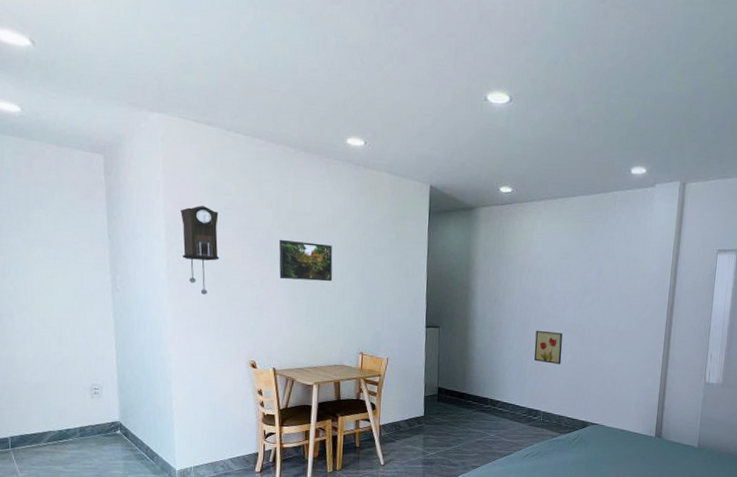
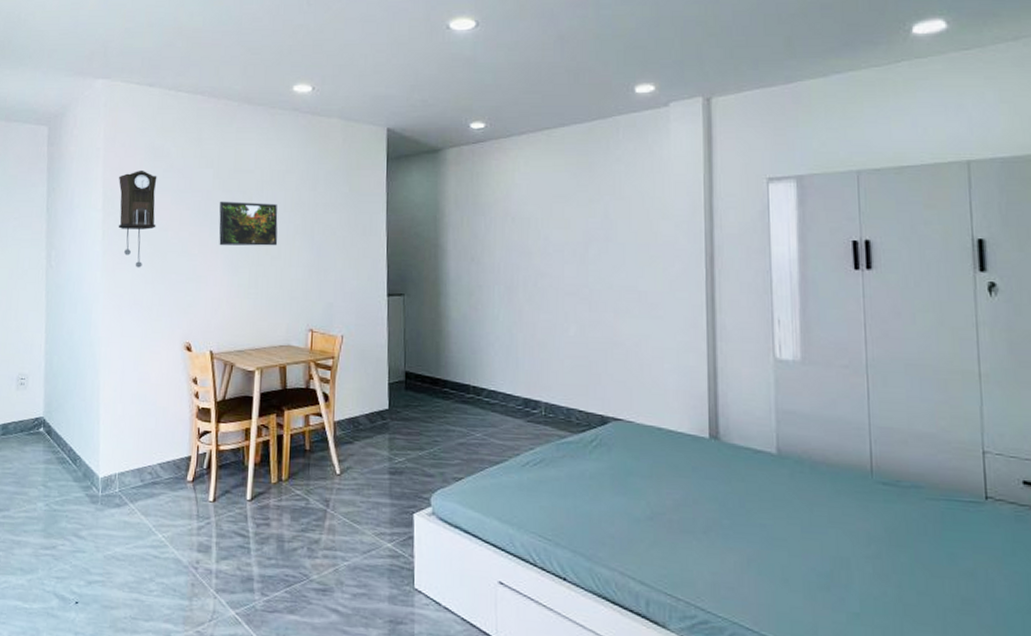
wall art: present [534,330,563,364] -> none [527,294,564,338]

